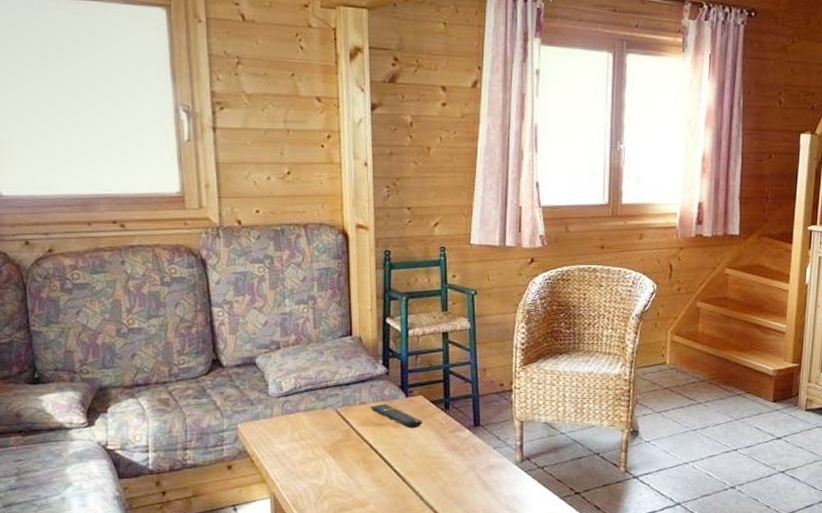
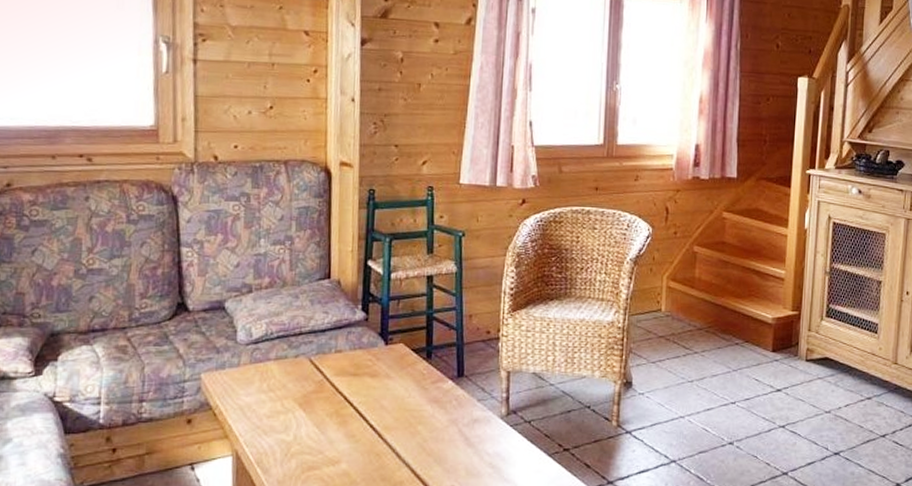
remote control: present [370,403,423,429] -> none [346,351,403,379]

